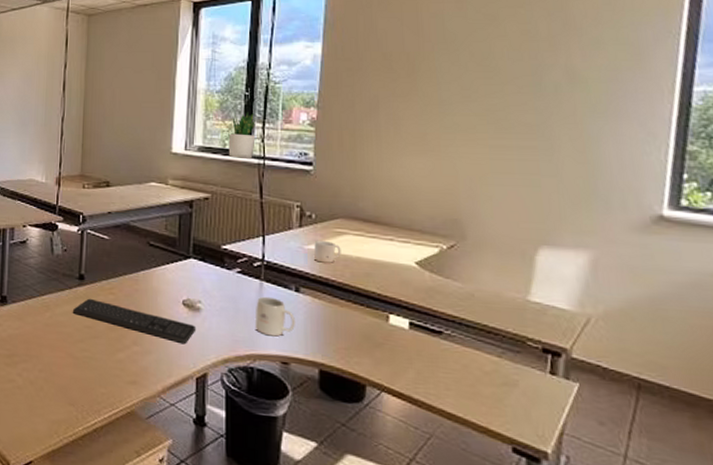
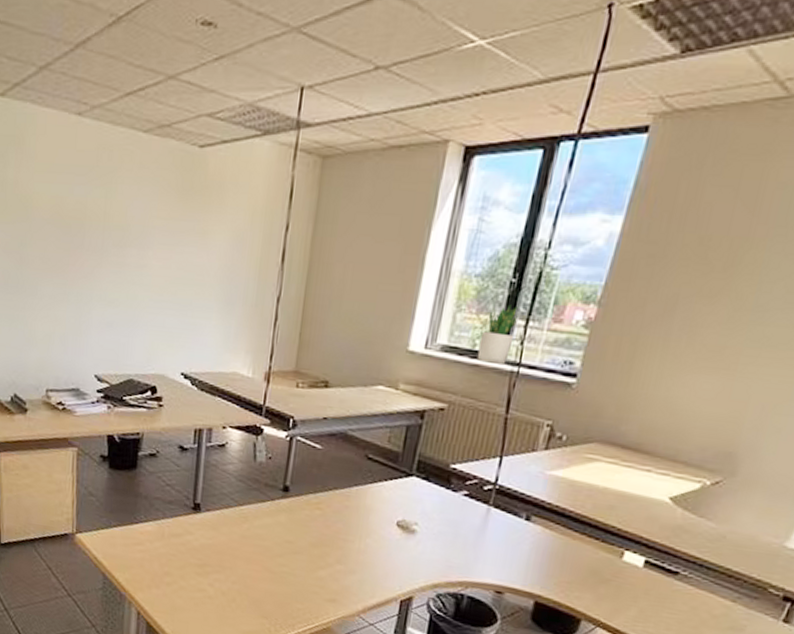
computer keyboard: present [73,298,196,345] -> none [274,512,409,567]
mug: present [255,296,295,337] -> none [473,522,520,566]
mug: present [314,240,341,263] -> none [555,465,588,492]

